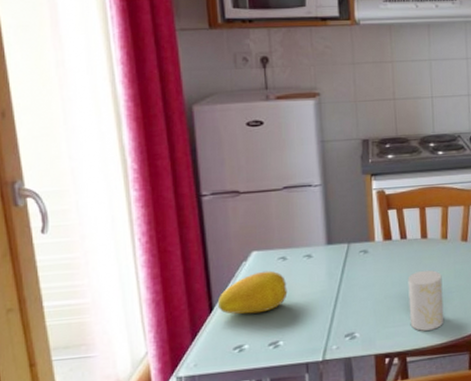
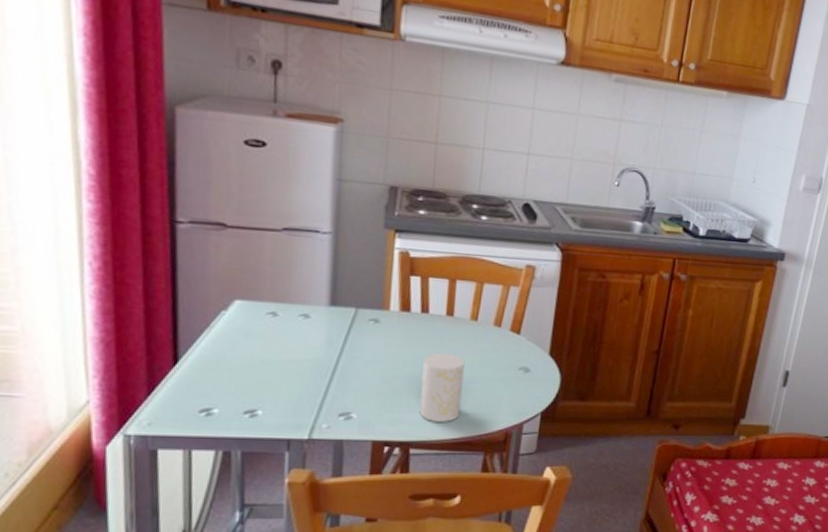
fruit: present [217,270,288,315] -> none [184,325,275,374]

